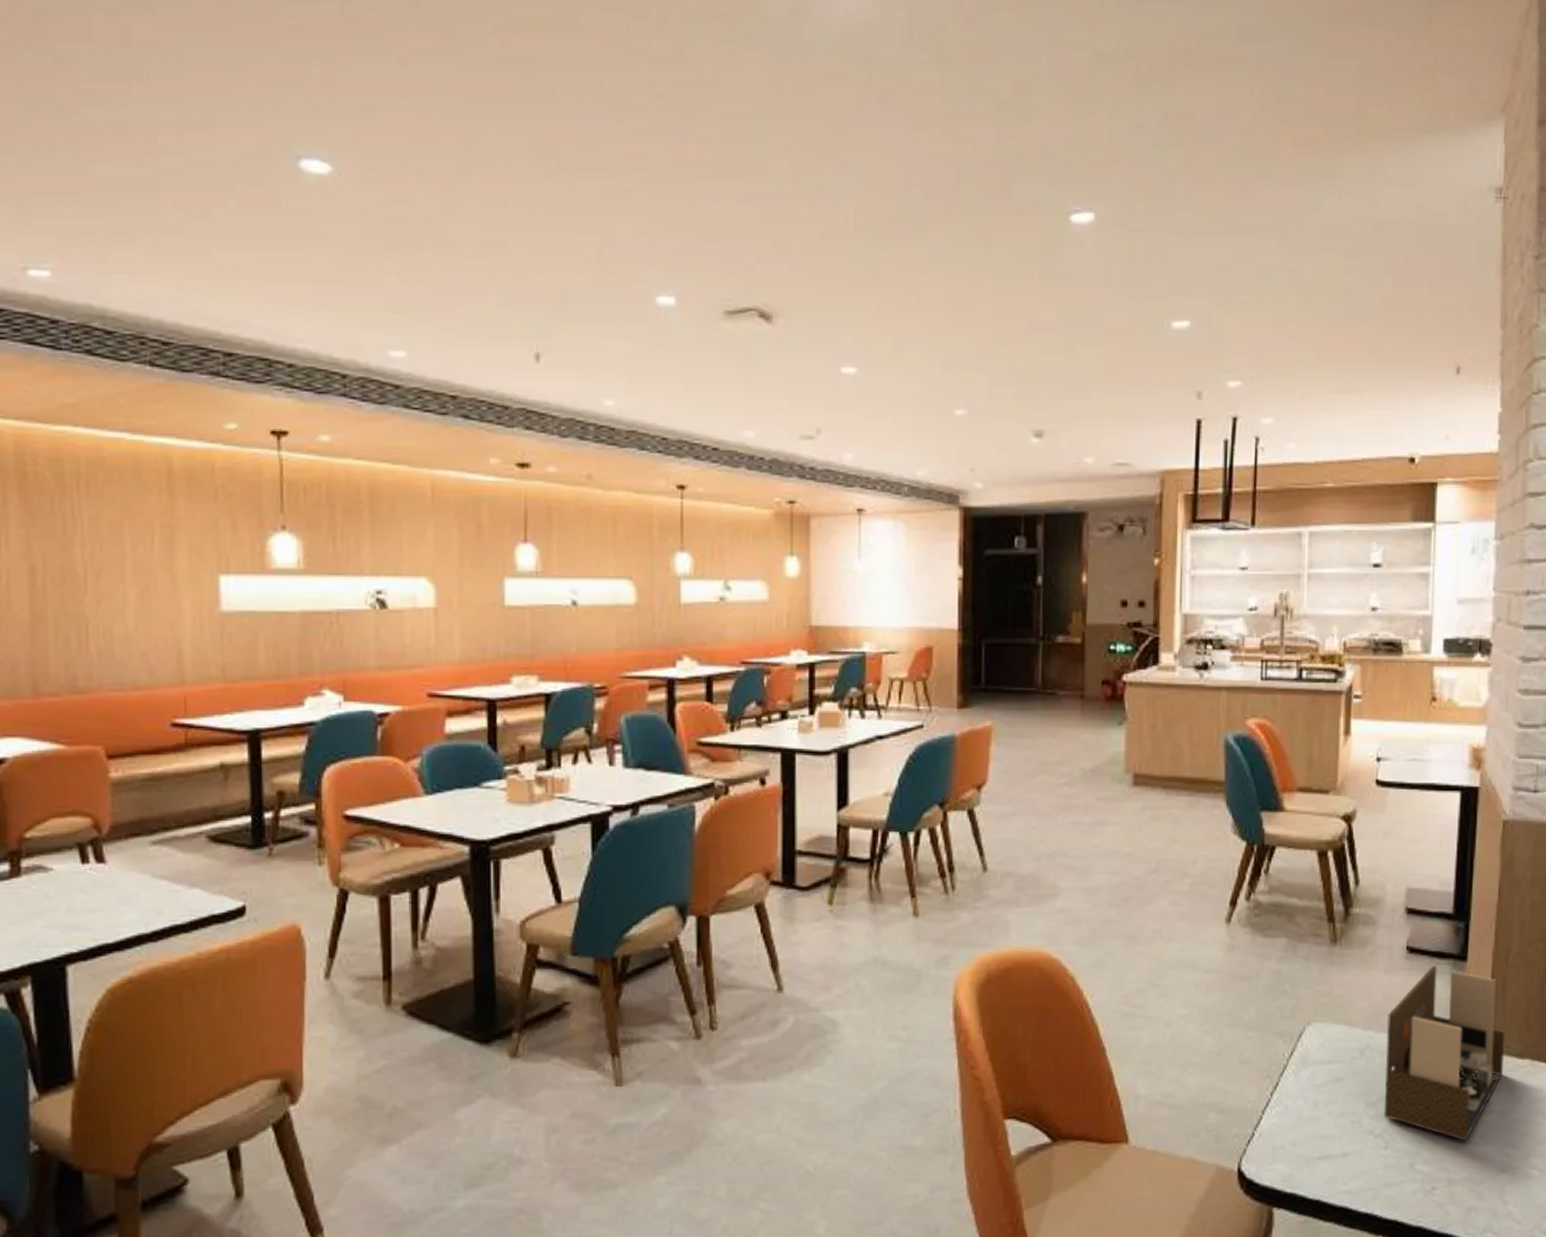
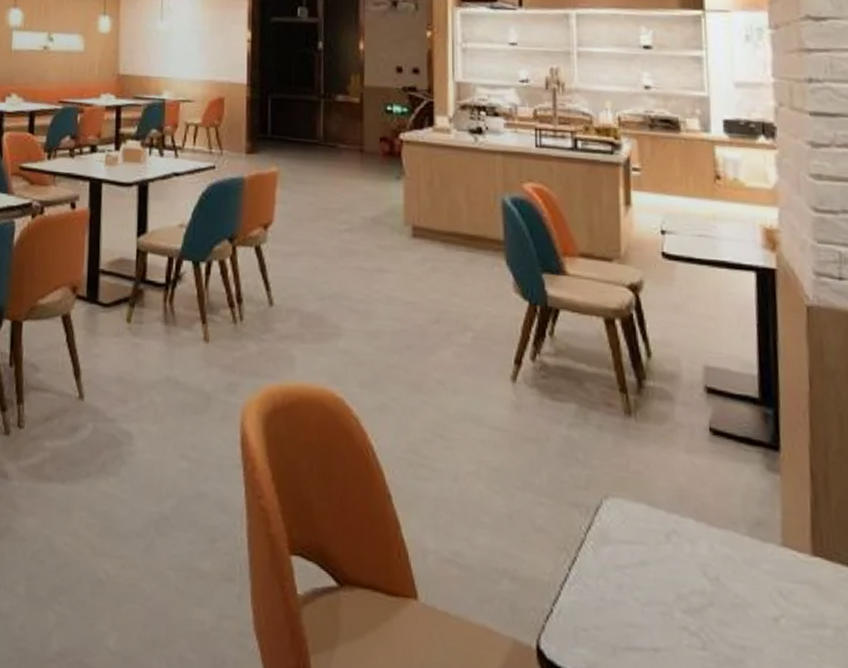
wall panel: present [1385,964,1504,1141] -> none [693,451,835,655]

